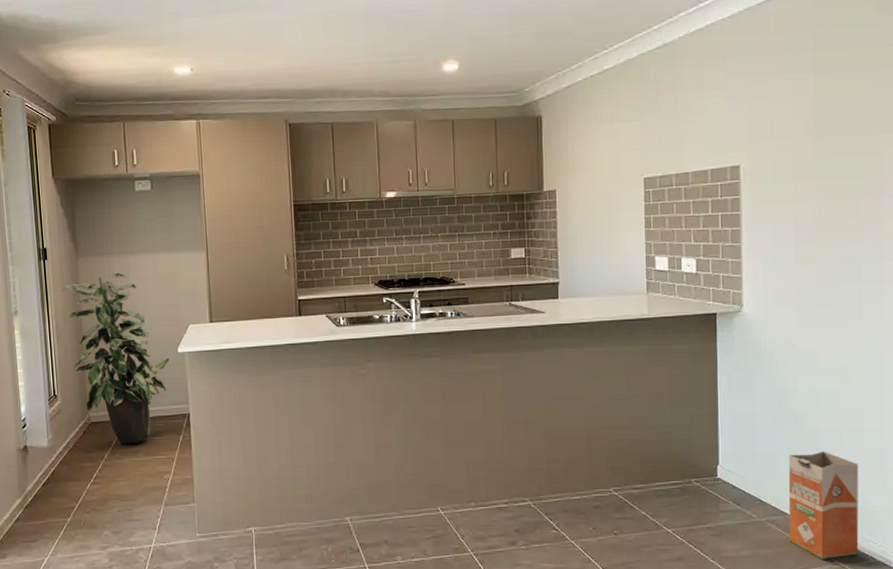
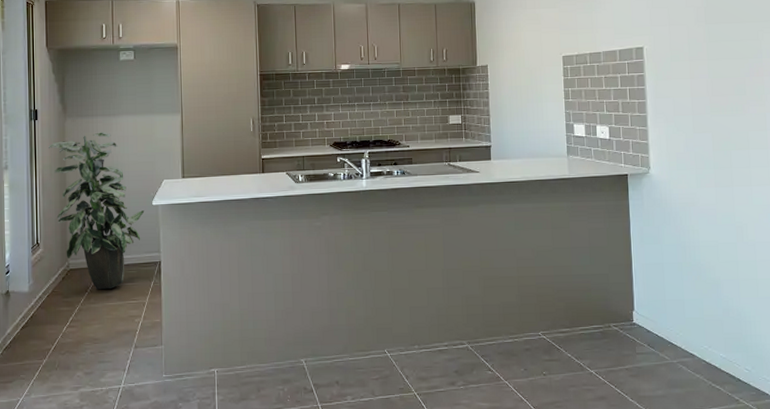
waste bin: present [788,451,859,559] -> none [695,298,760,398]

